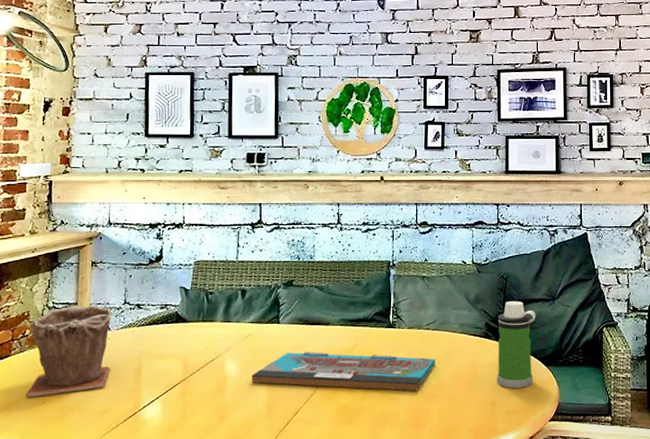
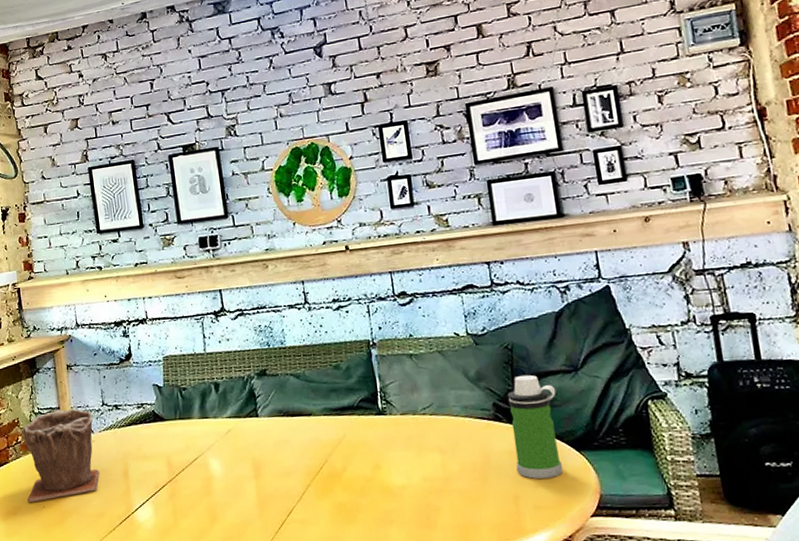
board game: present [251,351,435,391] -> none [237,445,439,486]

